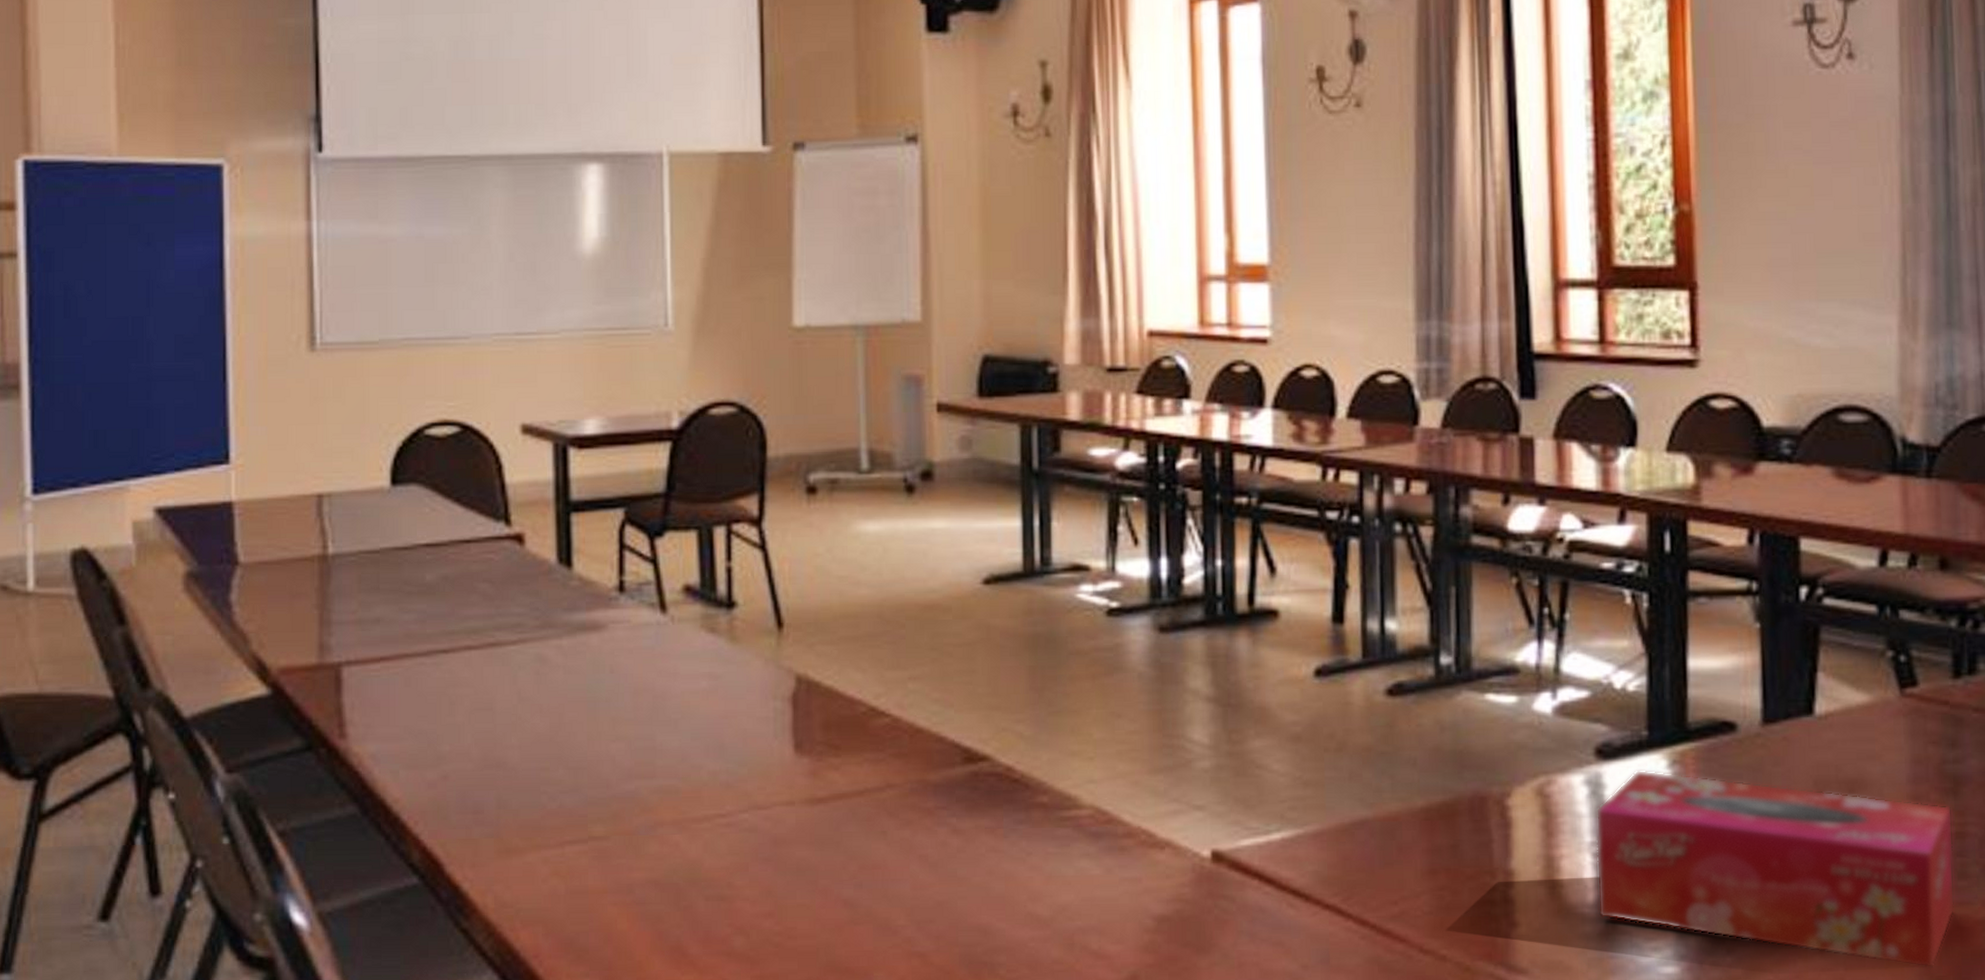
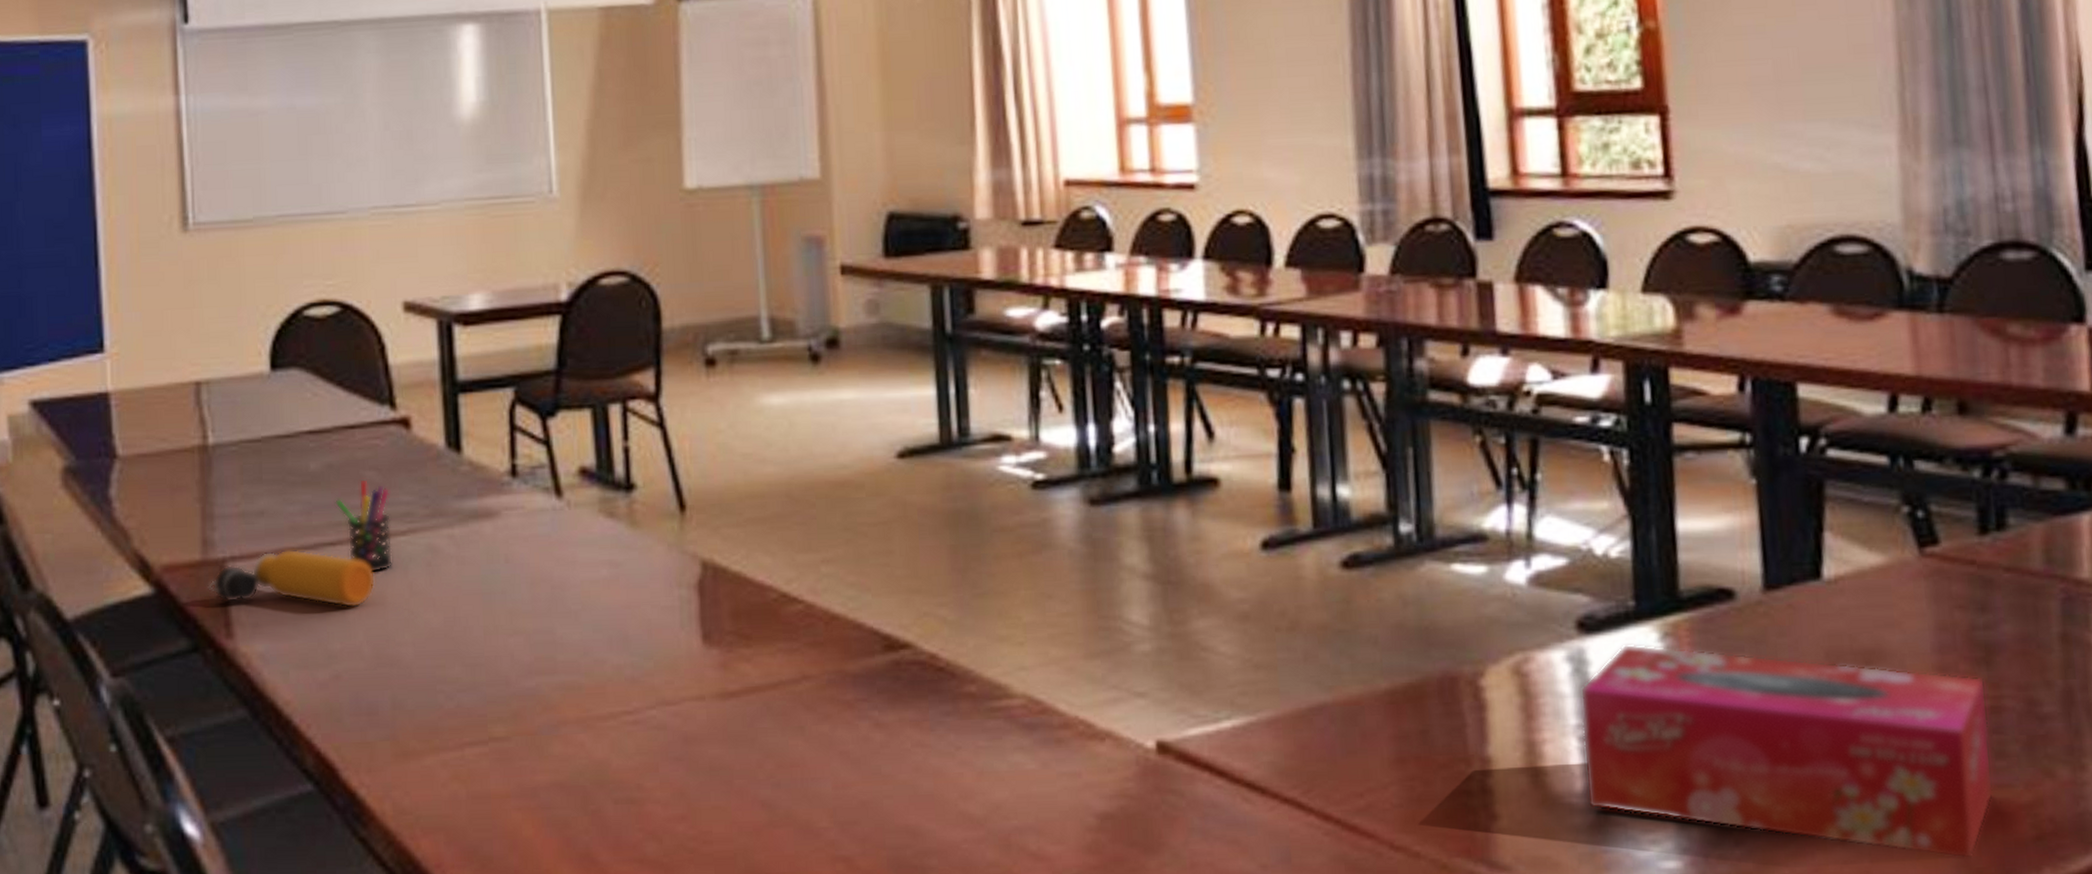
water bottle: none [323,655,486,712] -> present [208,549,376,608]
pen holder: none [449,592,503,680] -> present [335,480,393,573]

